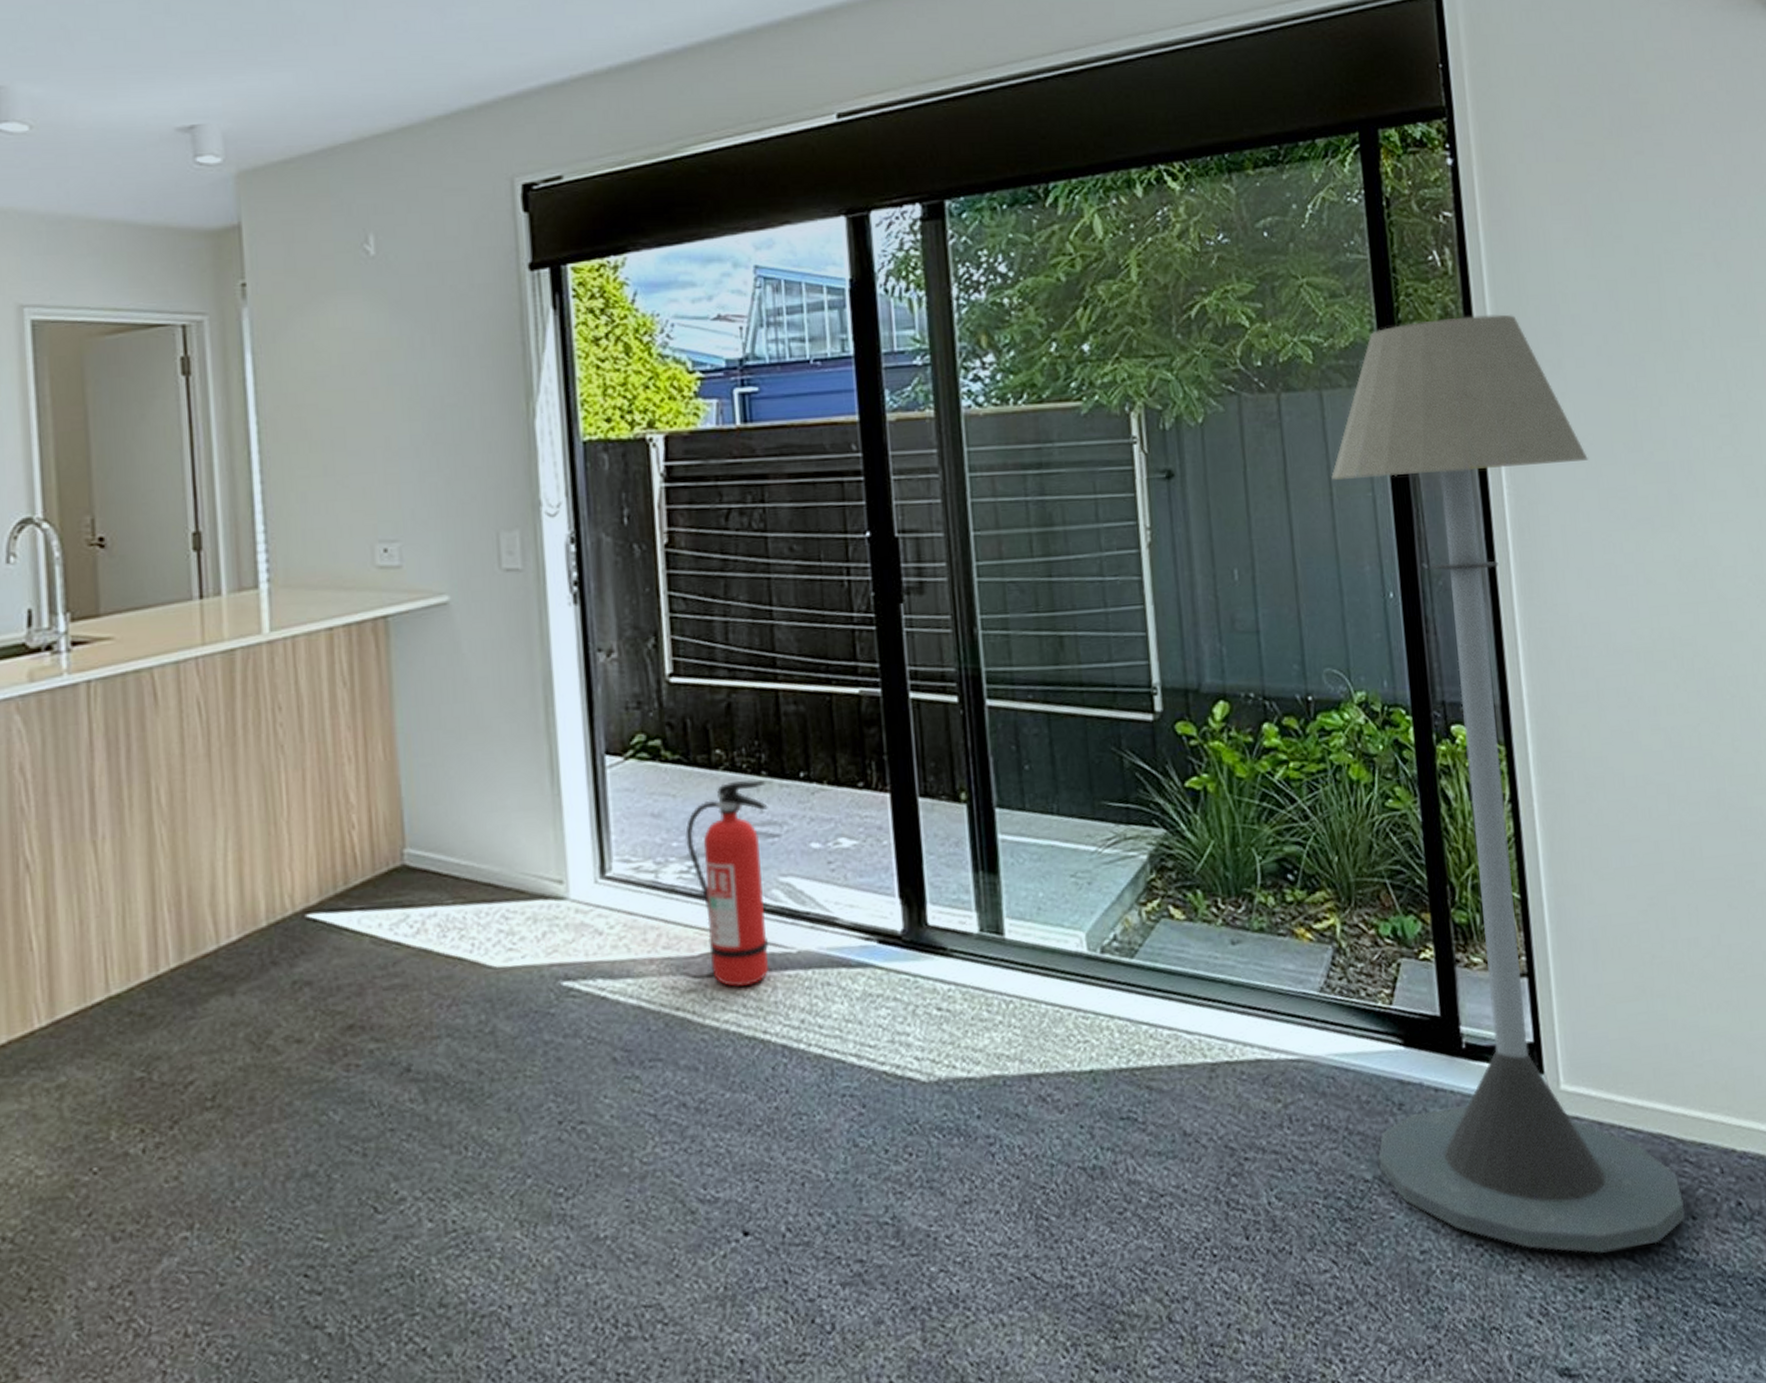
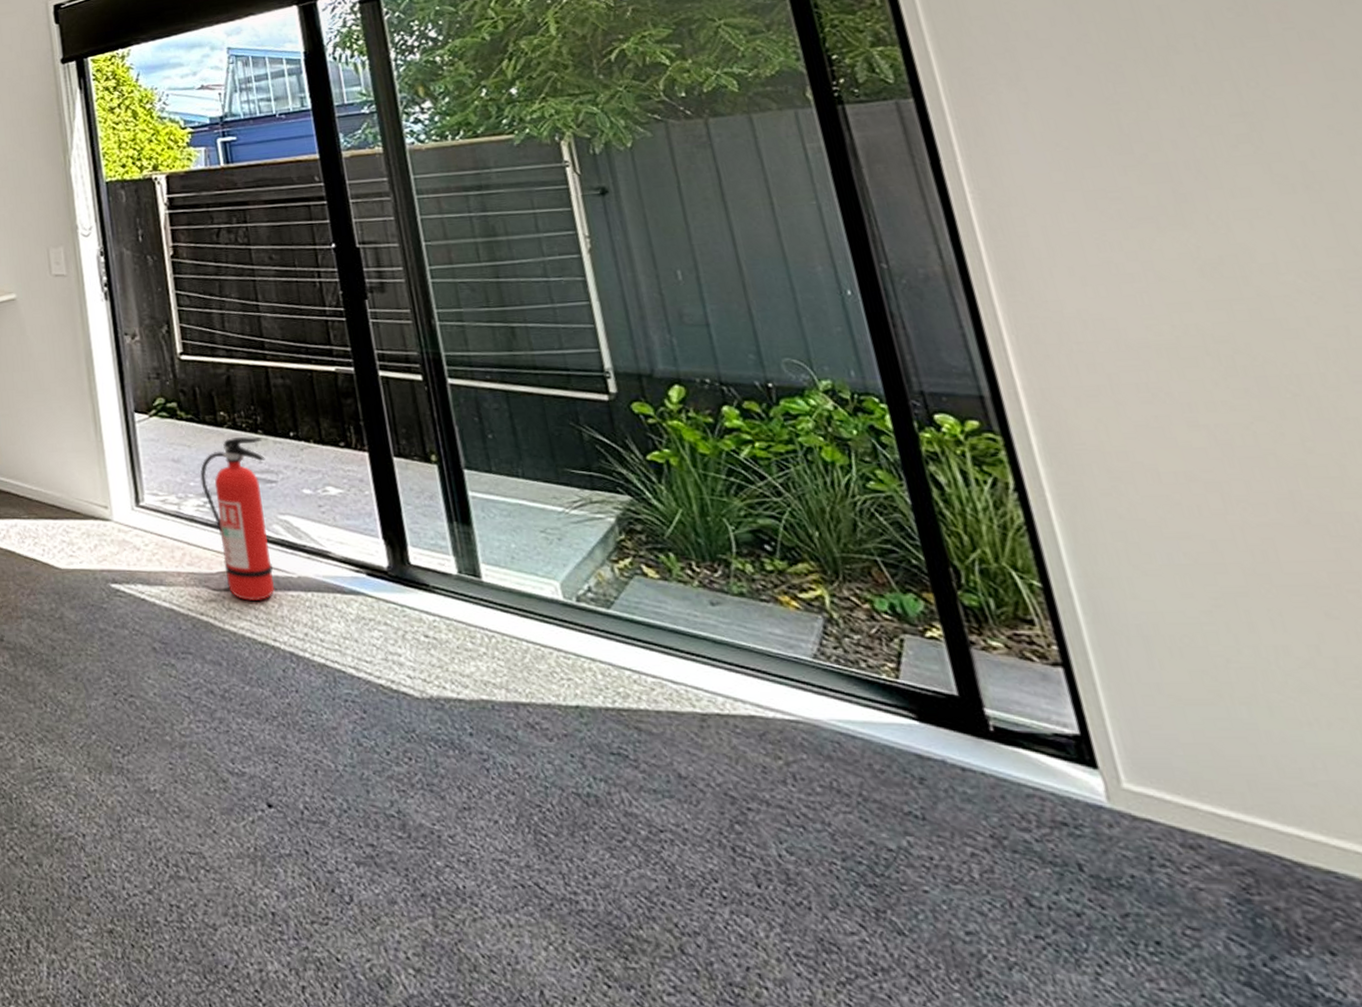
floor lamp: present [1331,314,1685,1253] -> none [770,36,1319,975]

